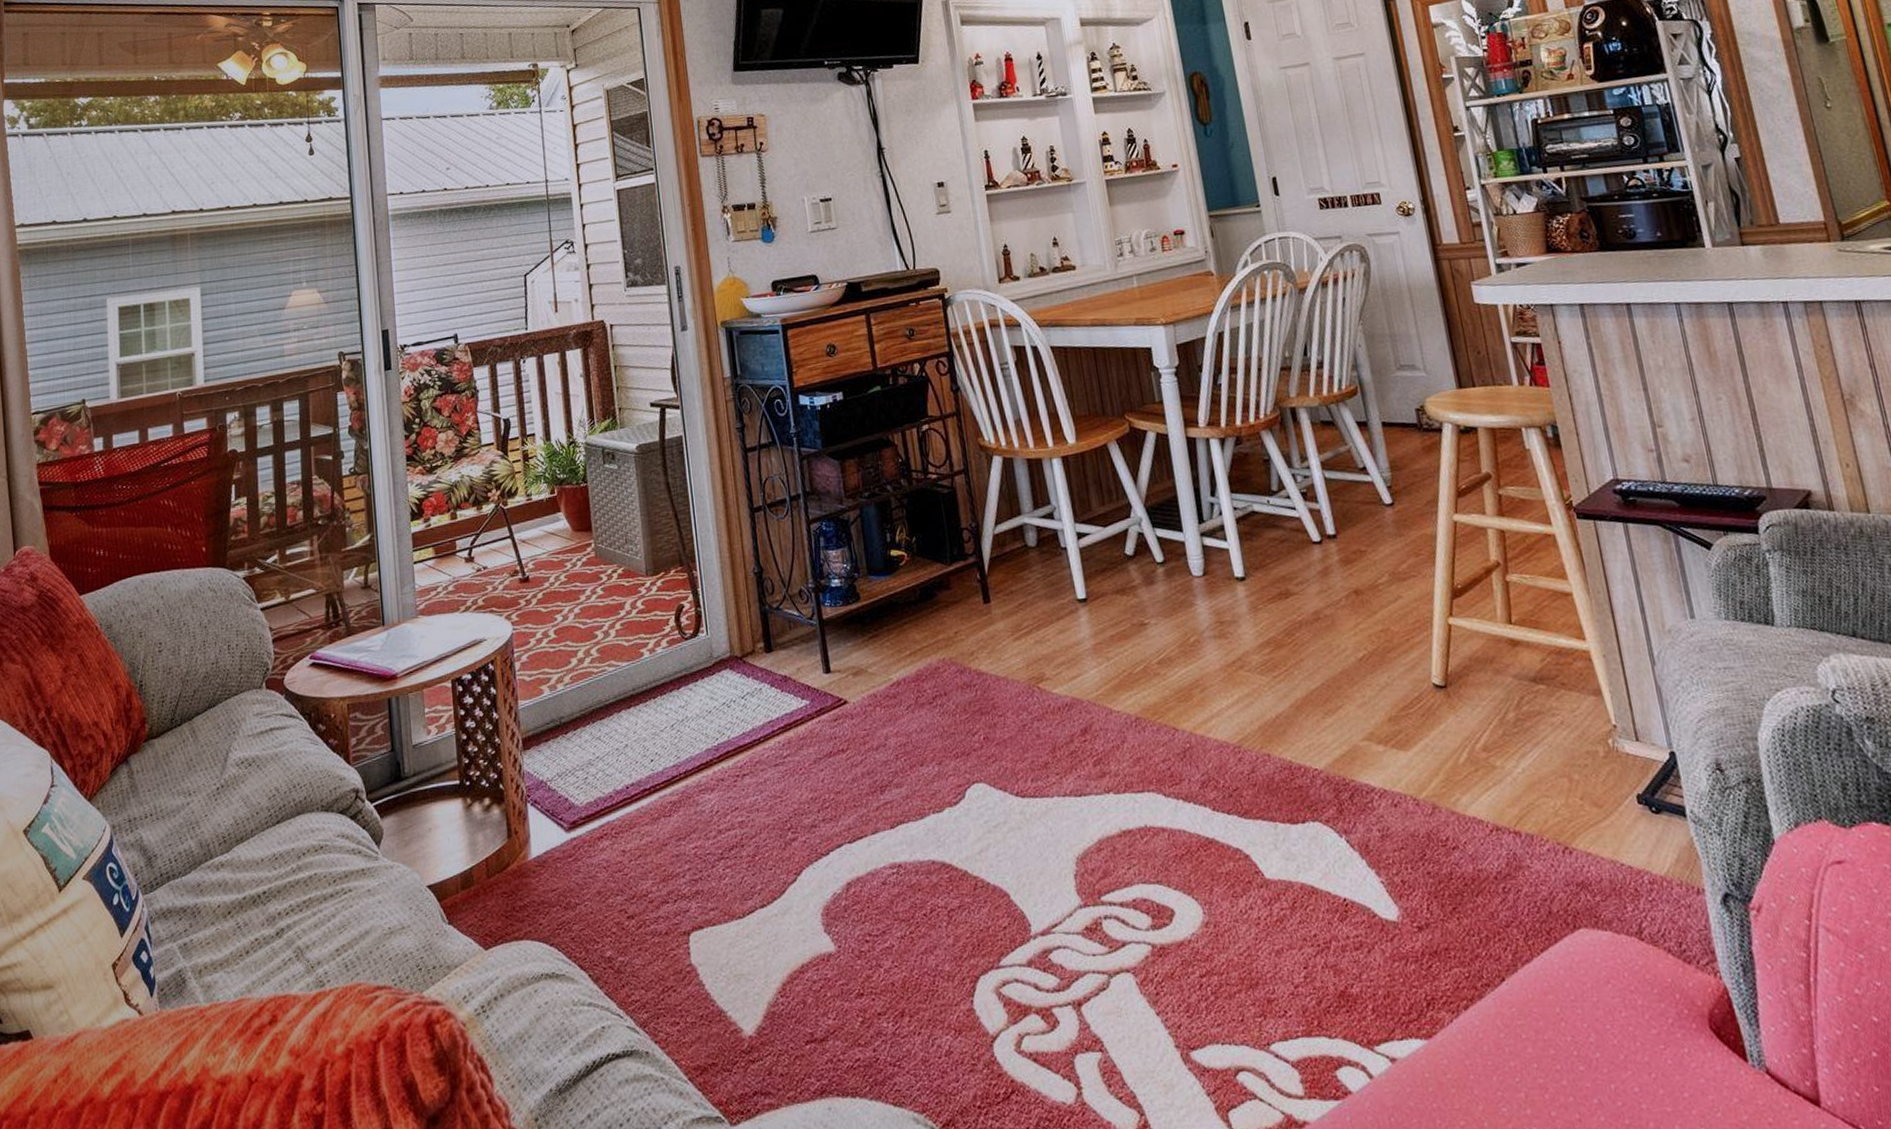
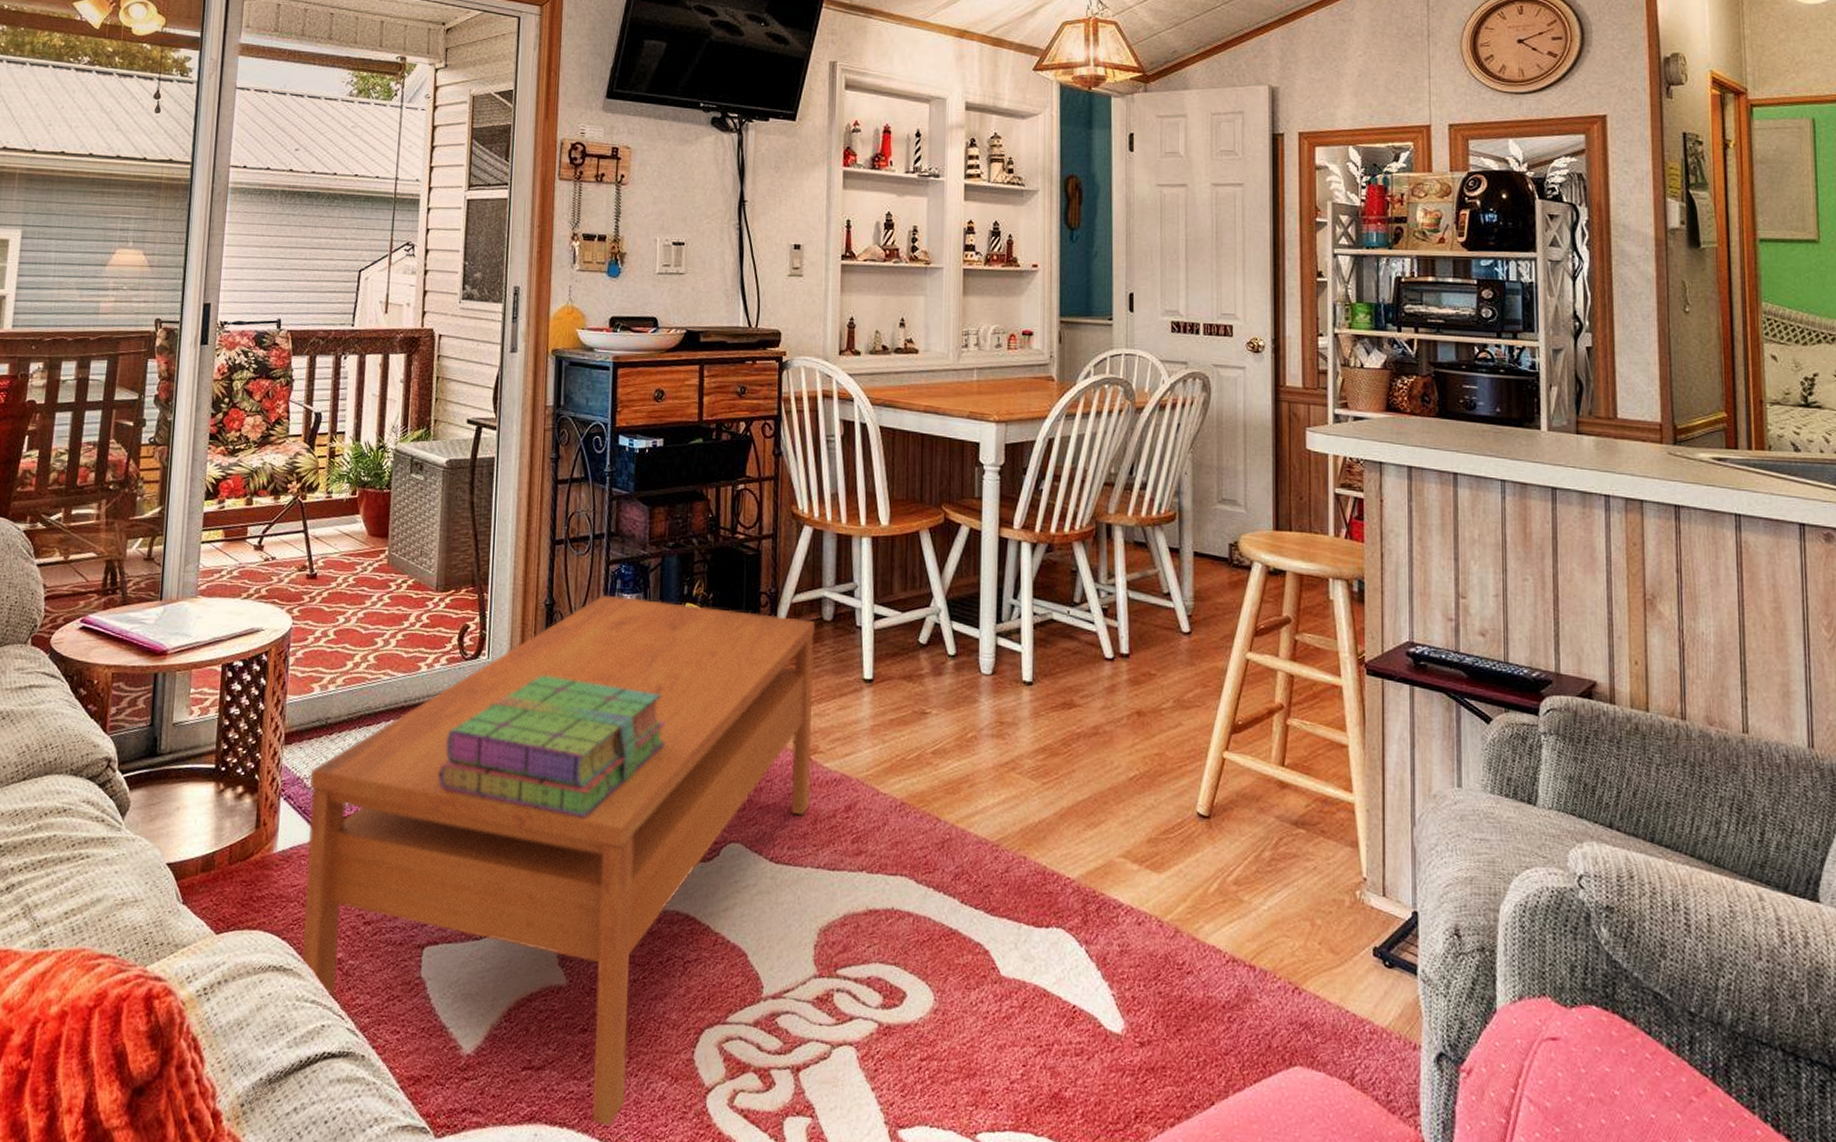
coffee table: none [552,548,1047,1090] -> present [302,594,816,1127]
stack of books: none [676,642,893,780] -> present [438,675,666,818]

